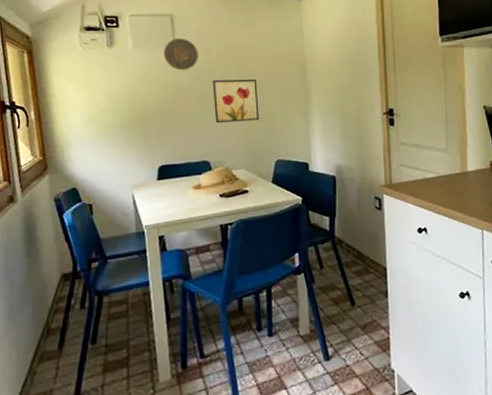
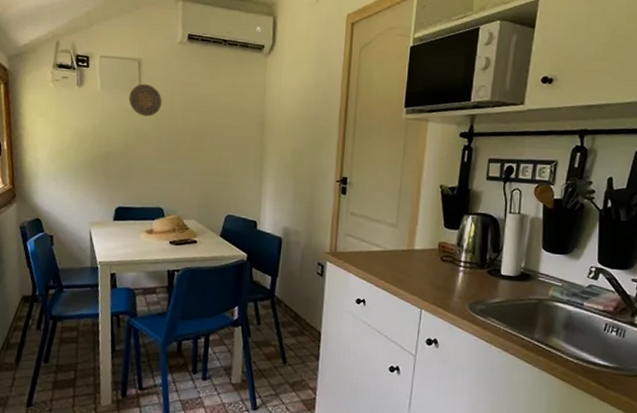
wall art: present [213,78,259,123] -> none [172,130,216,174]

